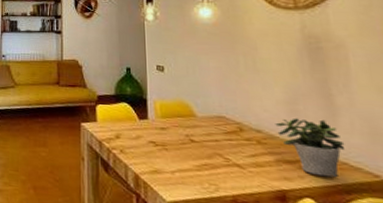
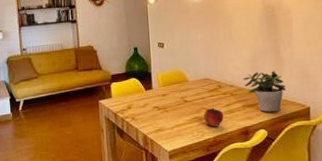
fruit: none [217,155,248,183] -> present [203,108,224,127]

